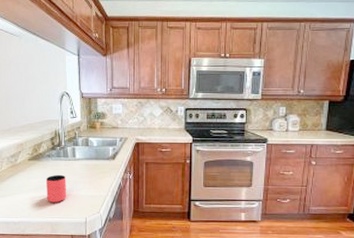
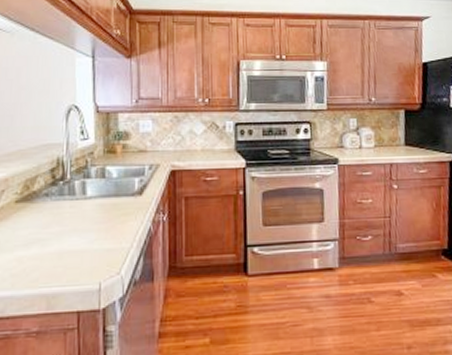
cup: present [45,174,67,202] -> none [40,220,72,264]

